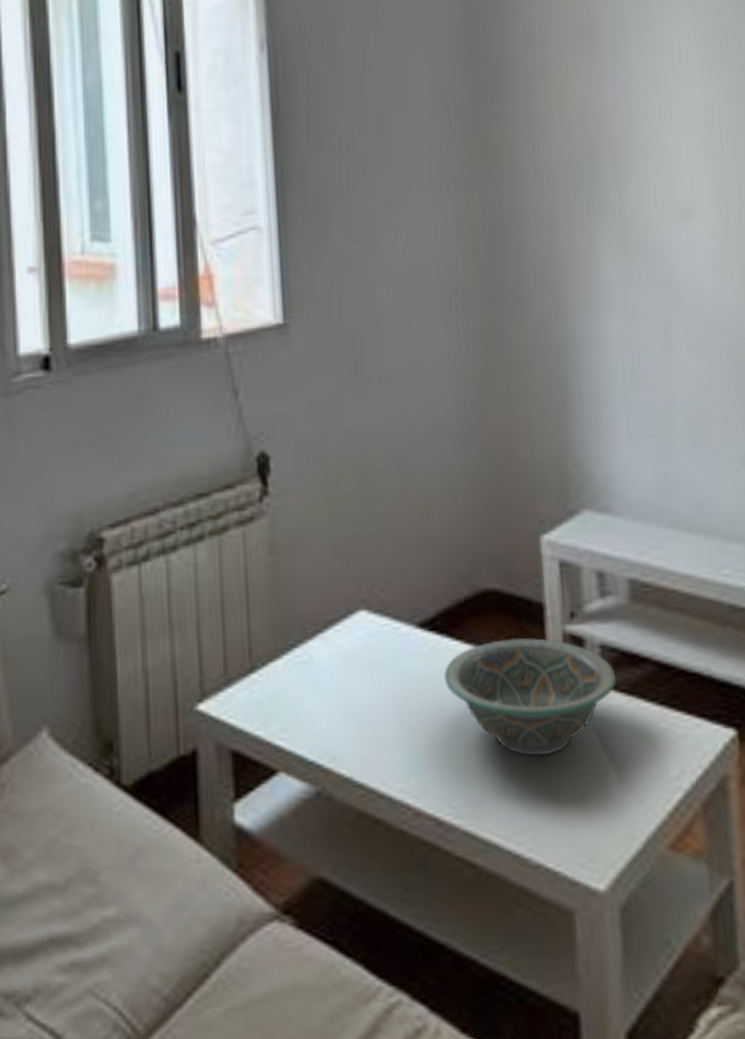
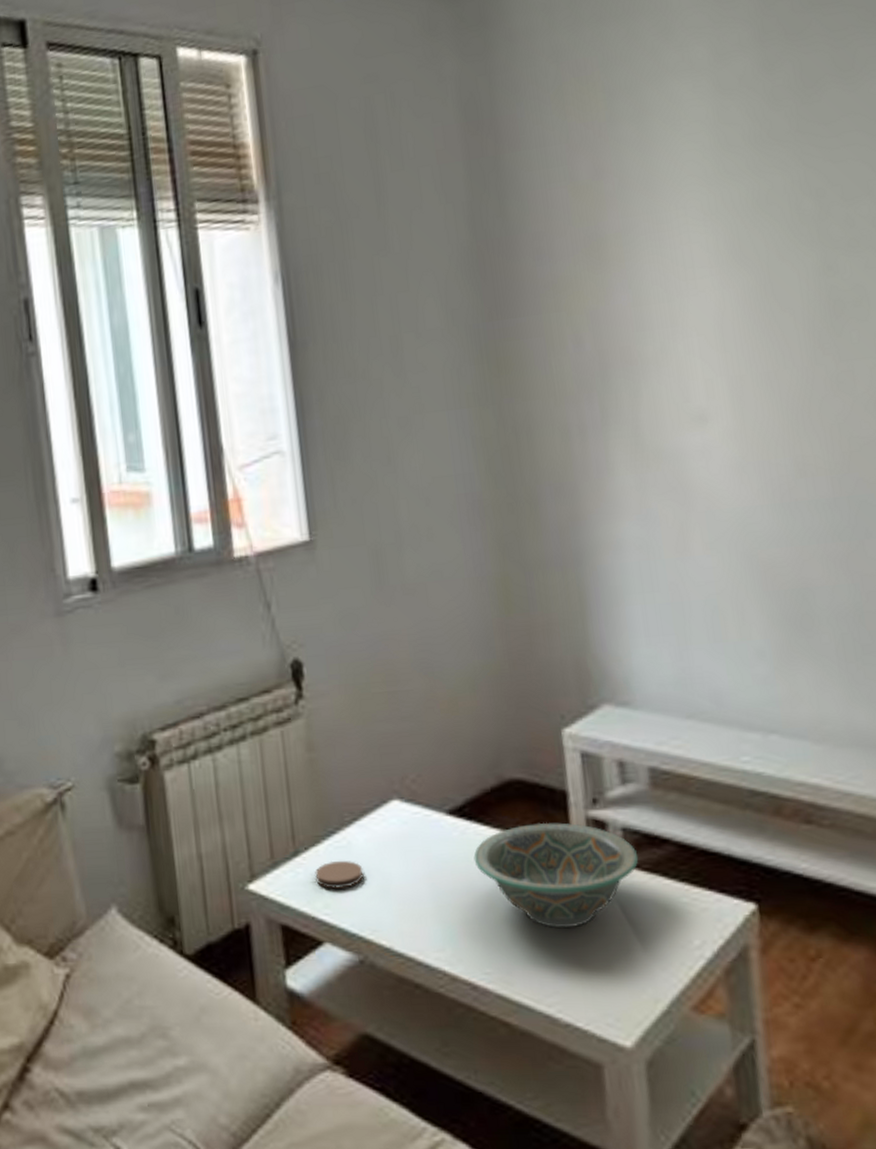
coaster: none [272,677,325,710] -> present [315,860,364,889]

